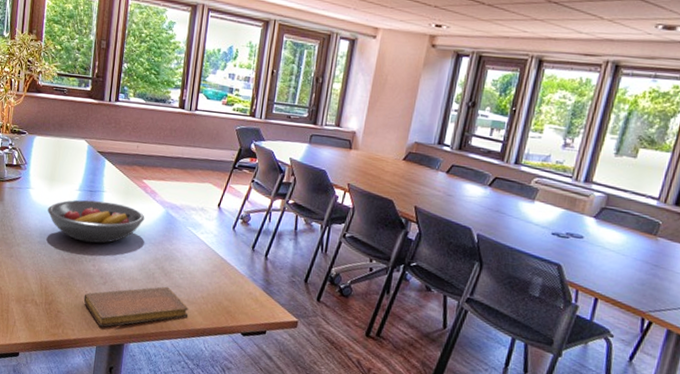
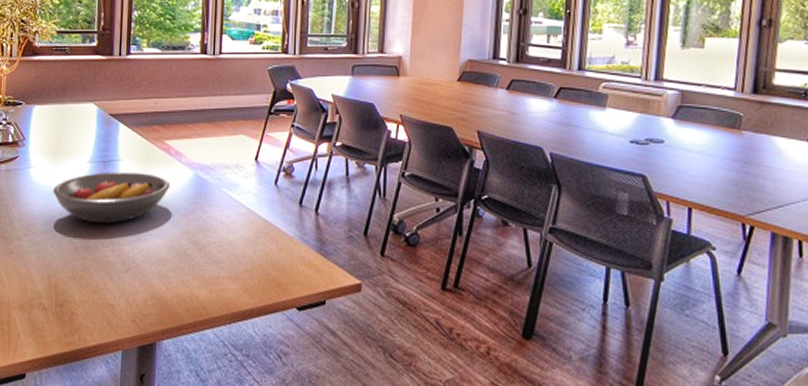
notebook: present [83,286,188,327] -> none [103,263,231,325]

